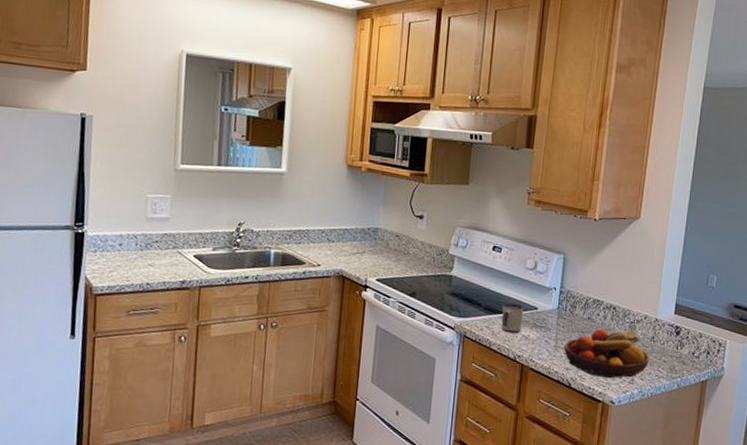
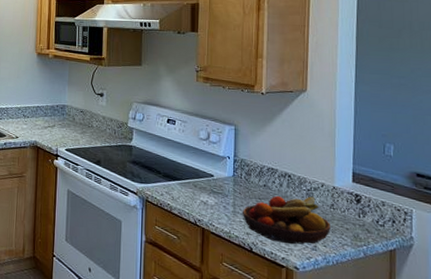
mug: present [501,302,524,334] -> none [180,170,201,199]

